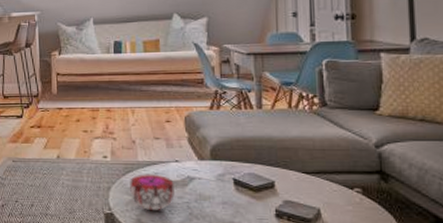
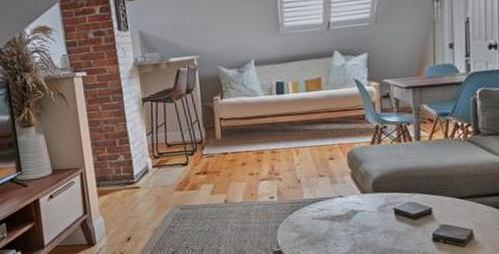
decorative bowl: present [130,174,175,211] -> none [296,210,339,245]

